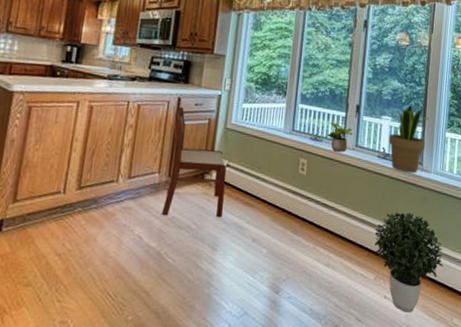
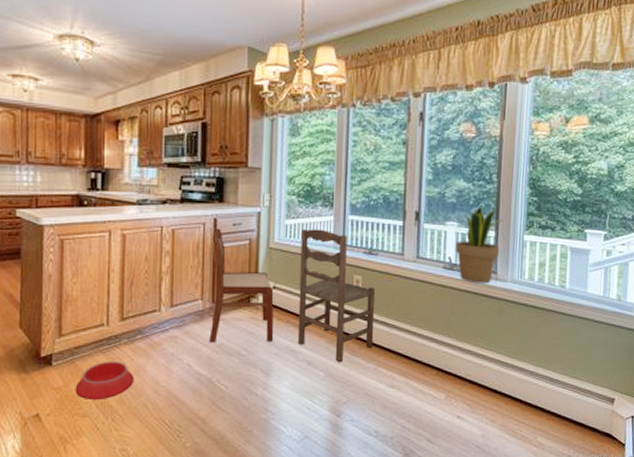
pet bowl: none [21,229,84,268] -> present [75,361,134,399]
dining chair: none [245,113,318,240] -> present [297,228,375,362]
potted plant: present [325,122,353,152] -> none [381,232,413,265]
potted plant: present [375,212,444,313] -> none [443,327,525,432]

